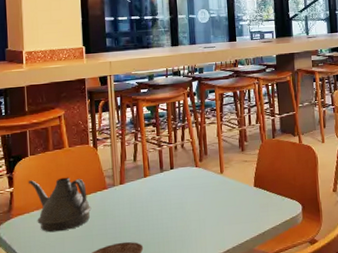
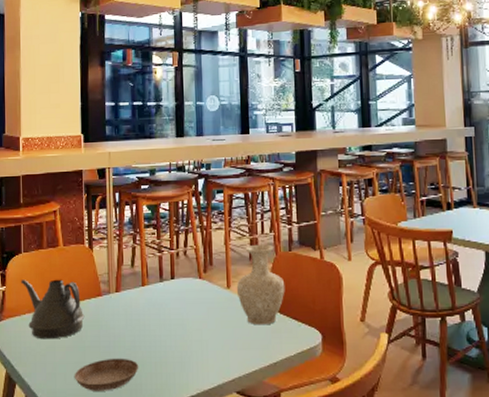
vase: none [228,134,271,203] -> present [236,244,285,325]

